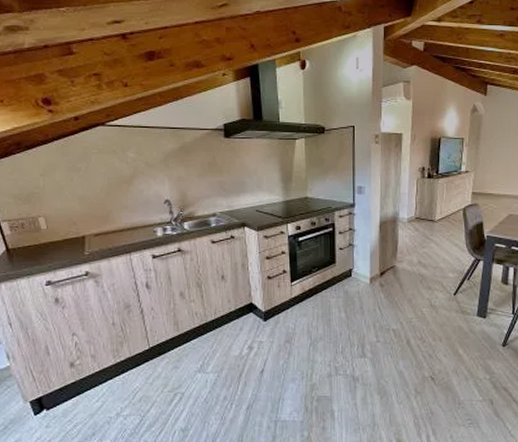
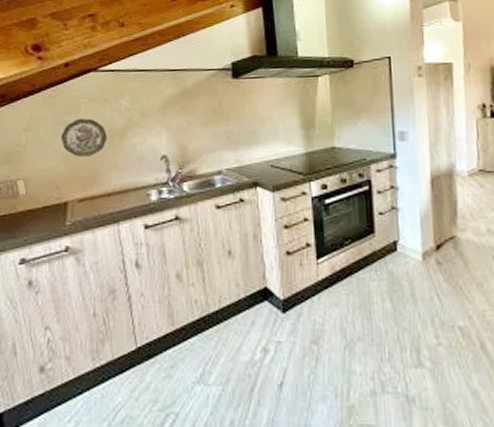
decorative plate: none [75,167,116,199] -> present [60,119,107,157]

